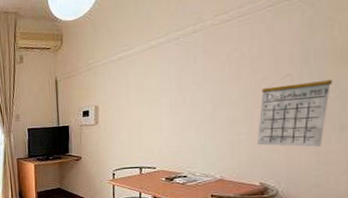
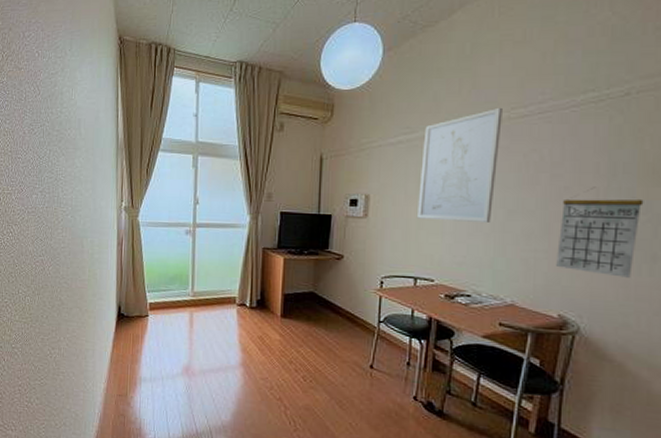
wall art: none [138,16,206,120] -> present [416,107,502,222]

